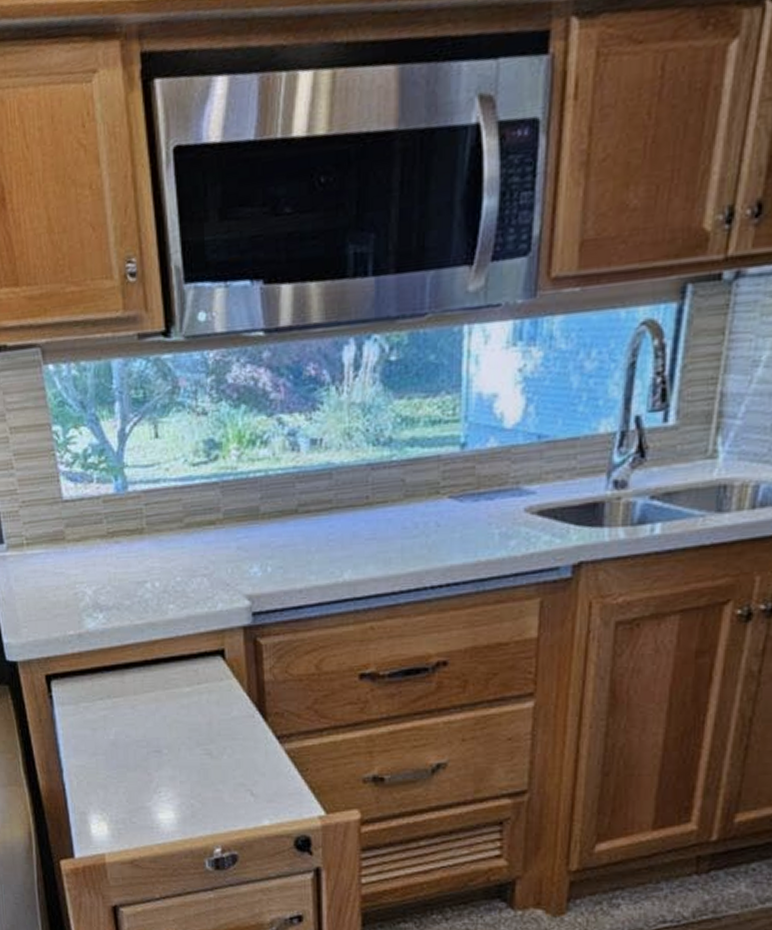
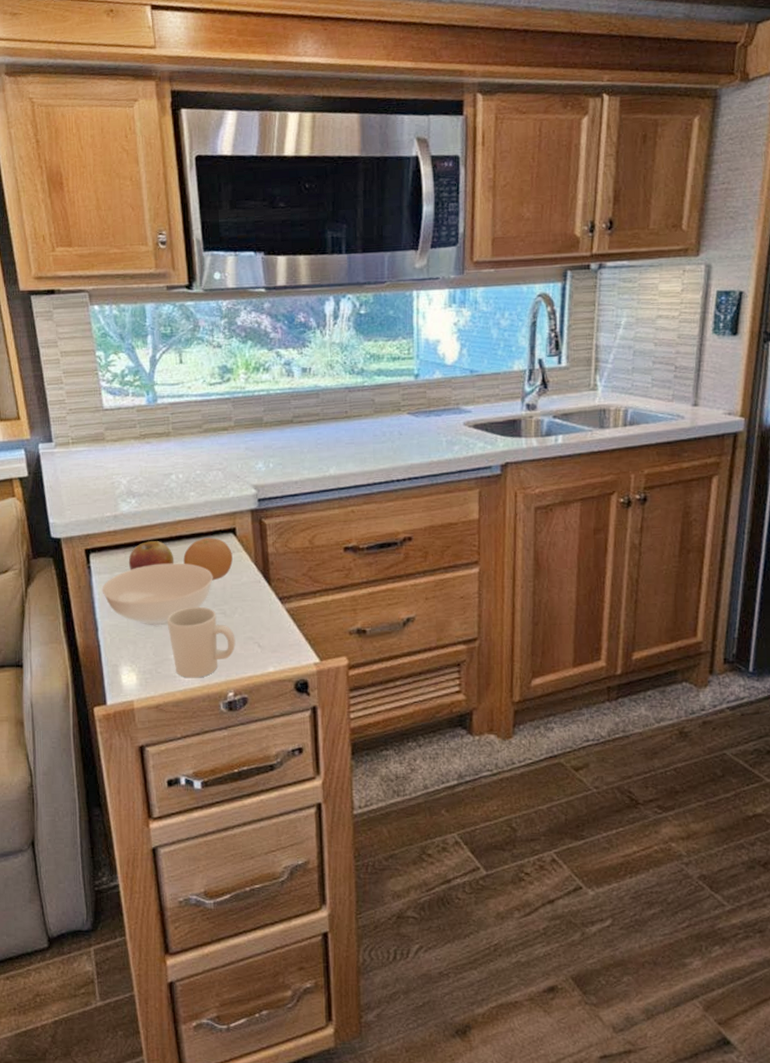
bowl: none [66,692,197,768] -> present [101,563,213,626]
fruit: none [96,665,151,701] -> present [128,541,175,570]
mug: none [142,745,224,830] -> present [167,606,236,678]
fruit: none [161,661,221,715] -> present [183,538,233,581]

